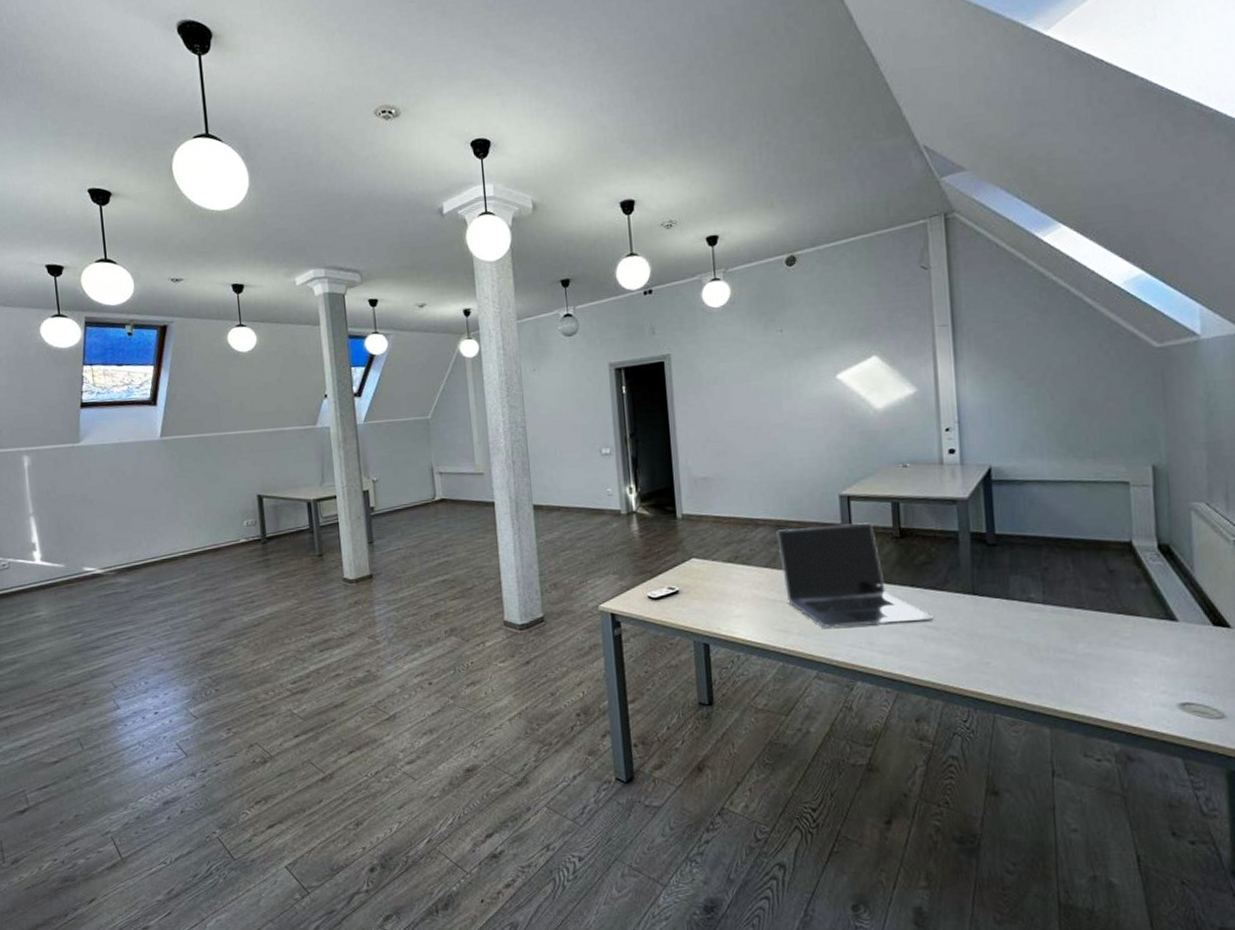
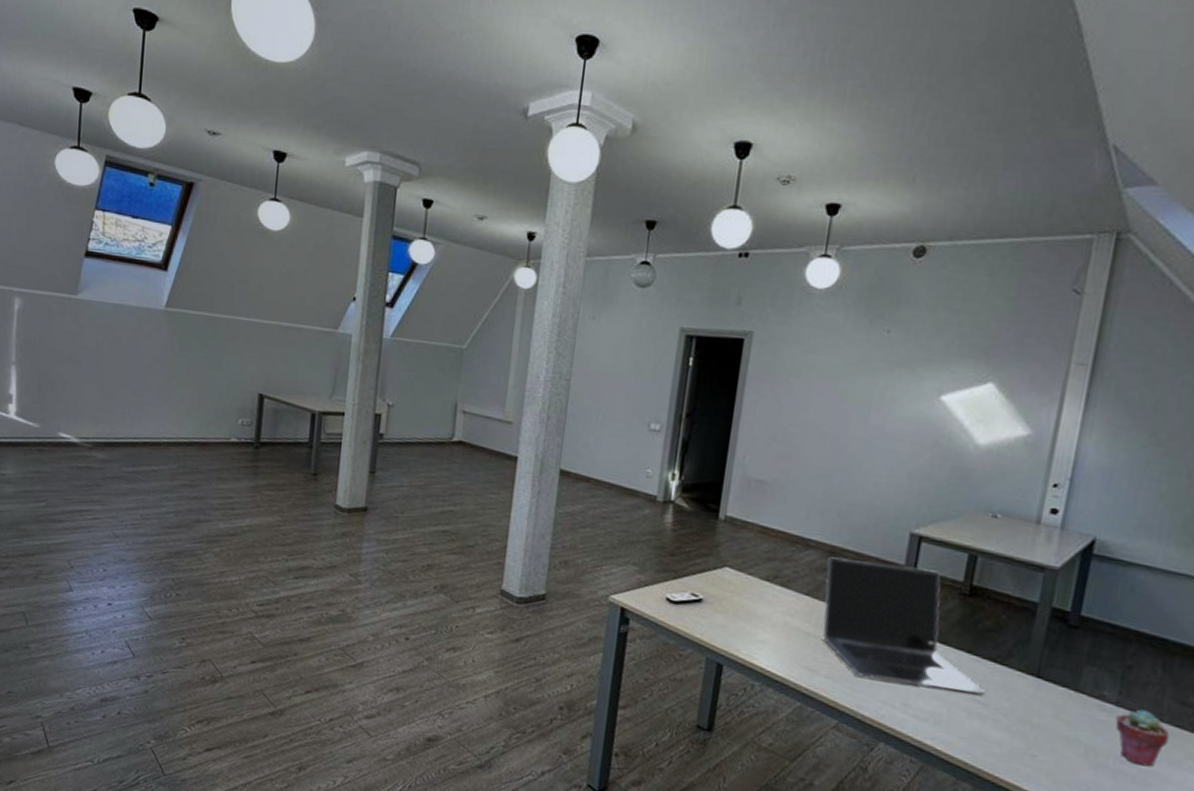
potted succulent: none [1046,602,1094,651] -> present [1115,709,1170,767]

